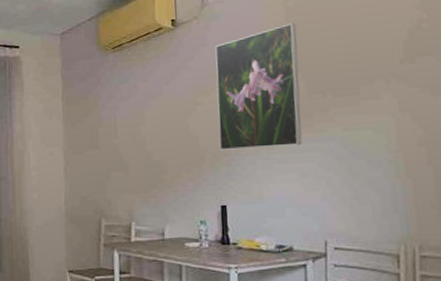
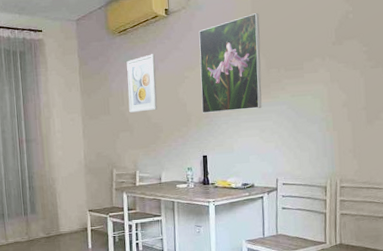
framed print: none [121,74,161,147] -> present [126,54,158,113]

